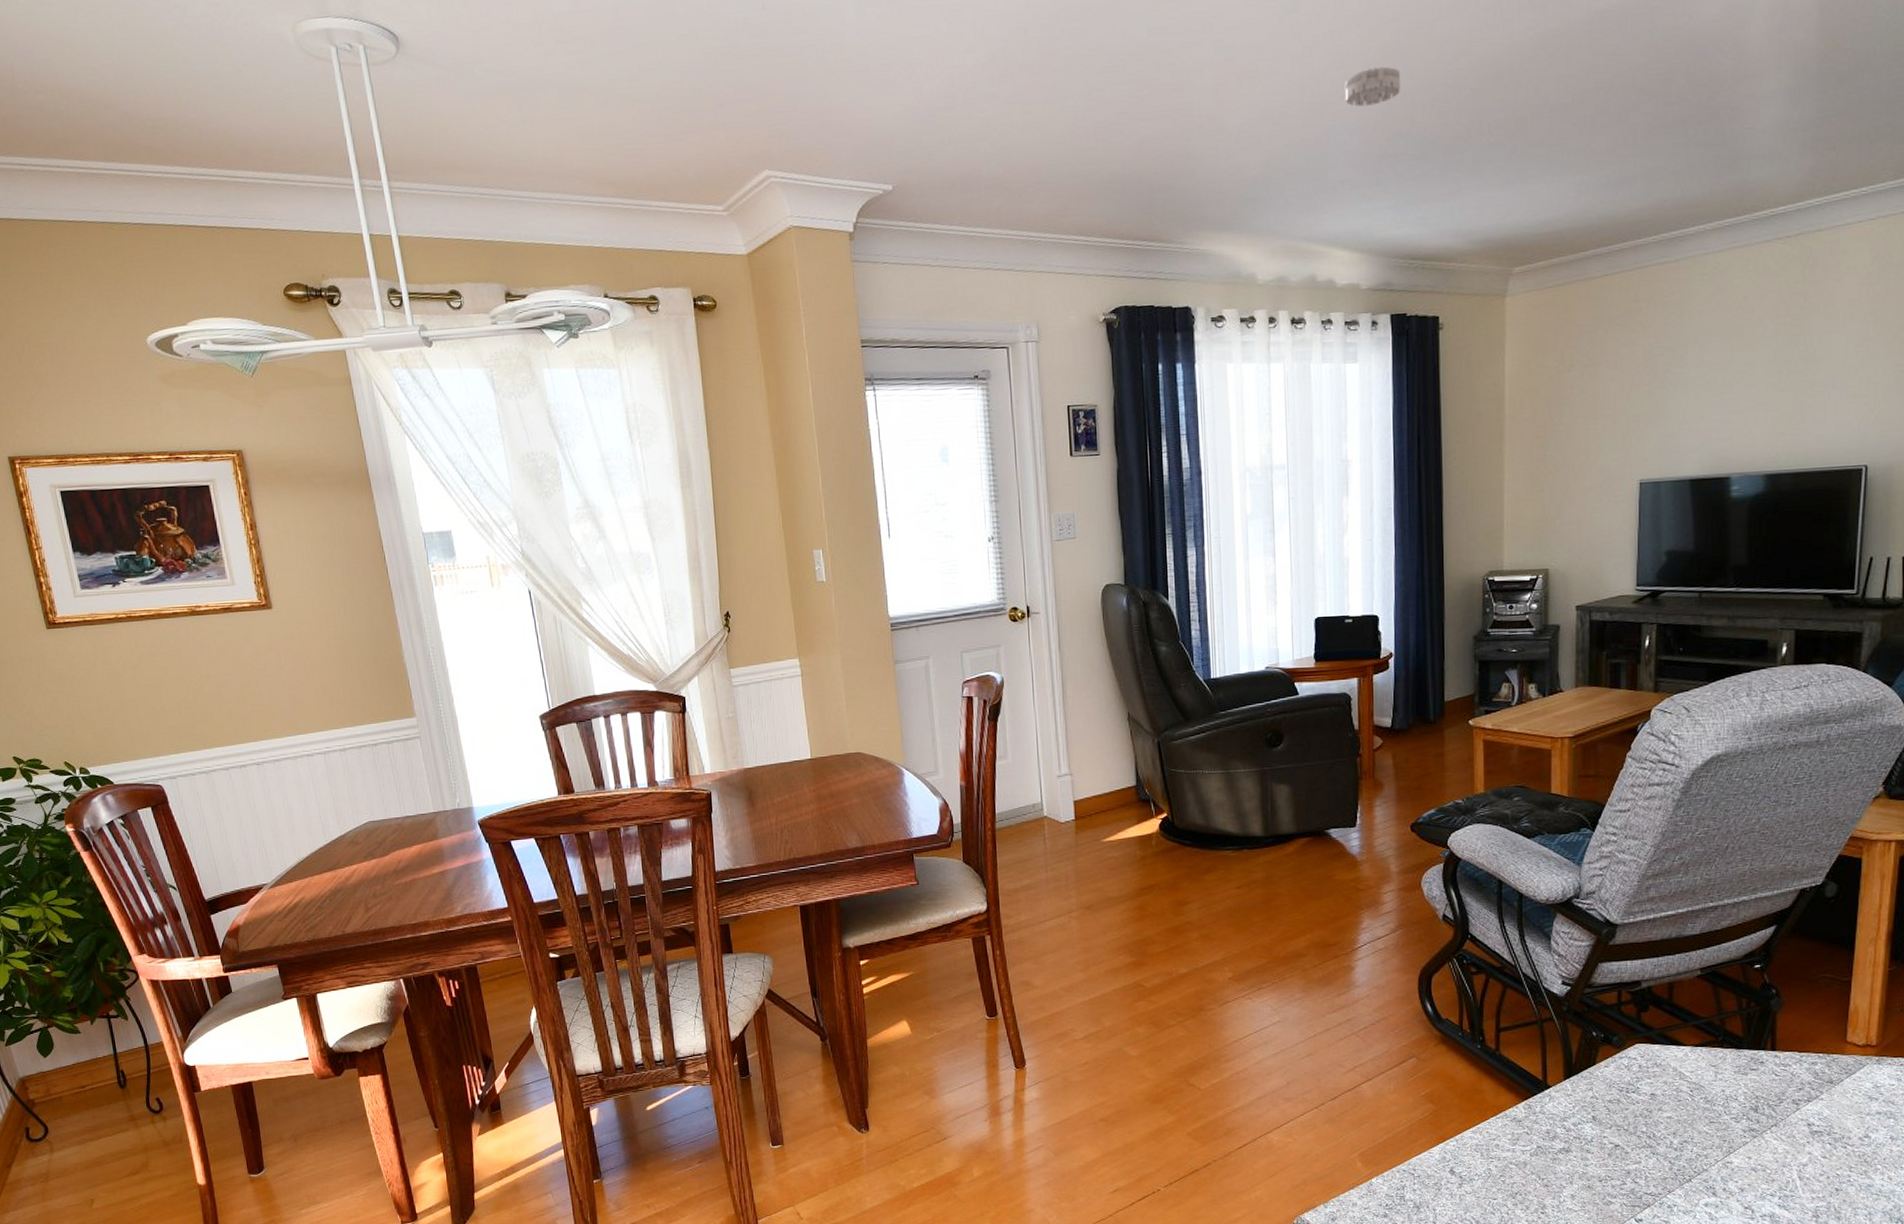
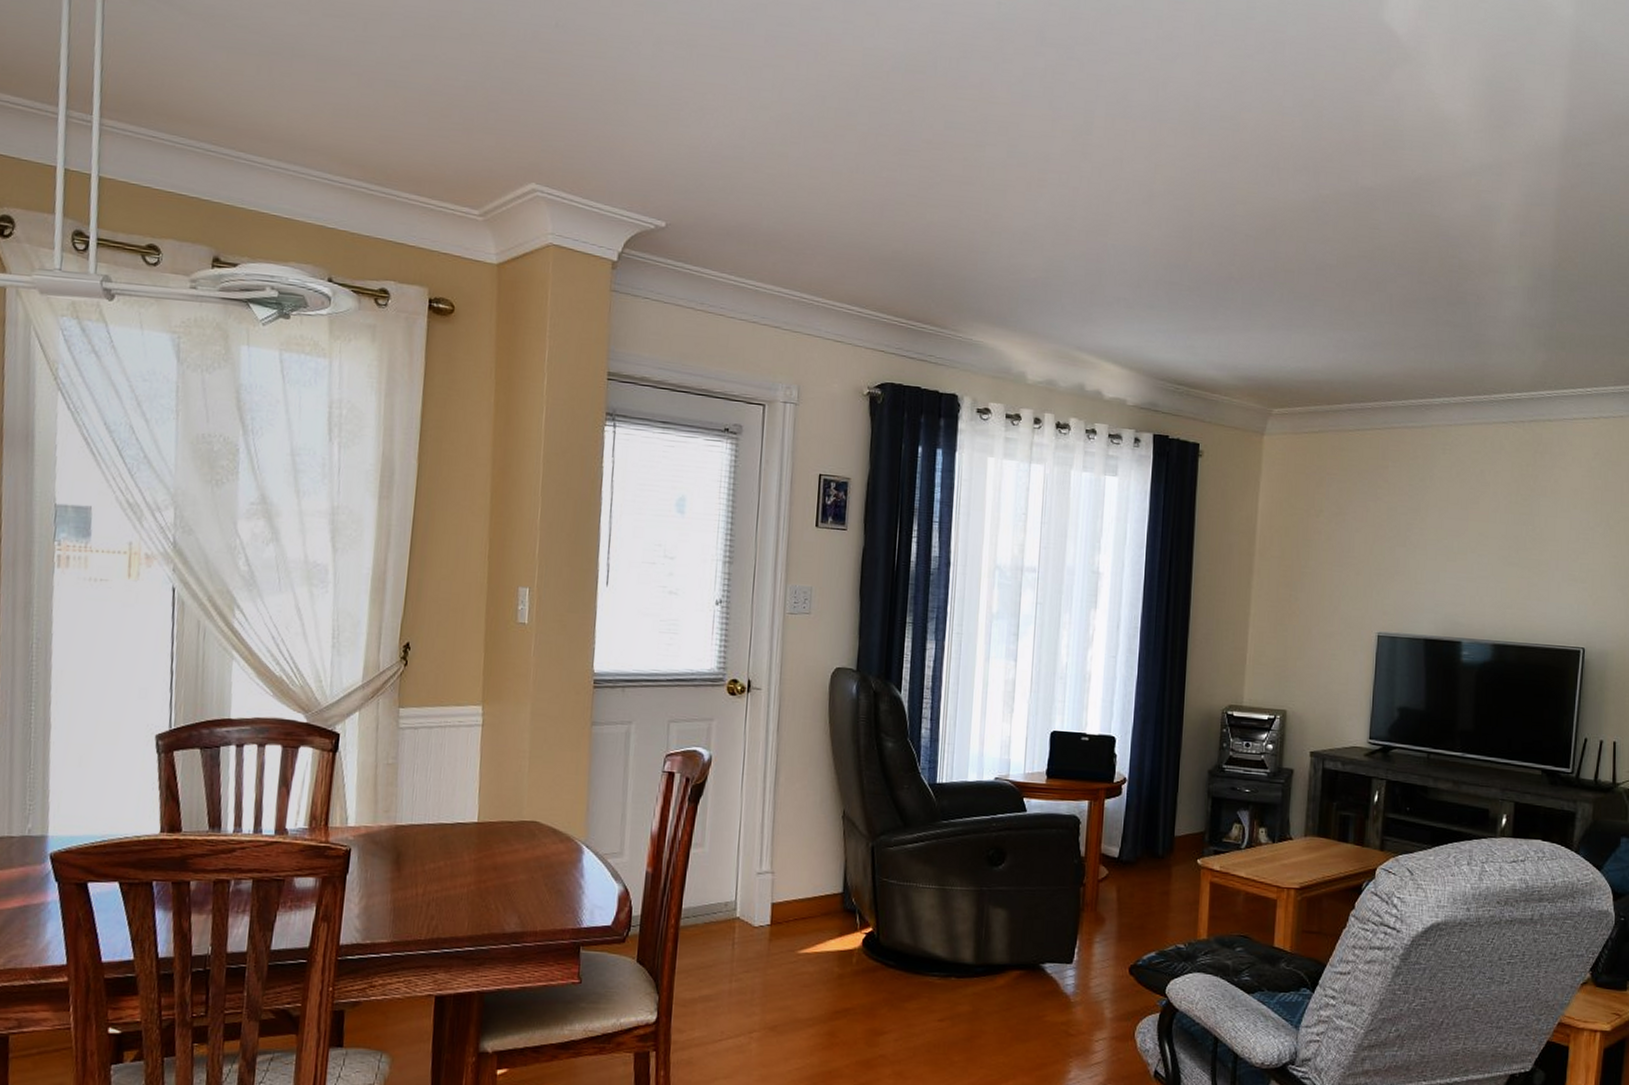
smoke detector: present [1344,66,1401,107] -> none [1127,198,1182,234]

